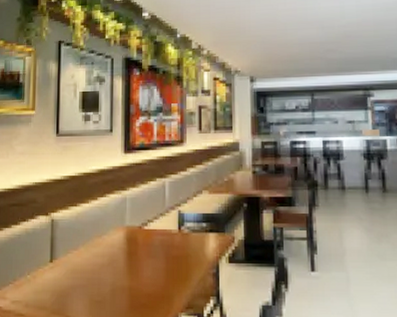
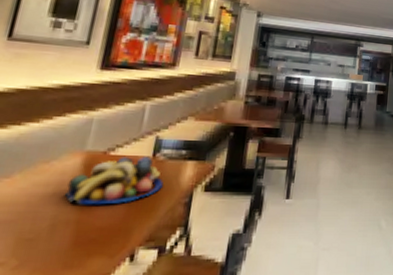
fruit bowl: none [116,229,191,274] -> present [64,156,164,205]

